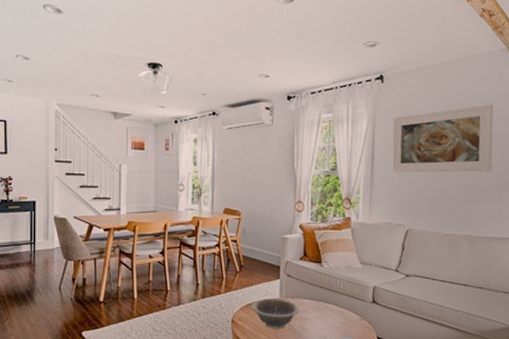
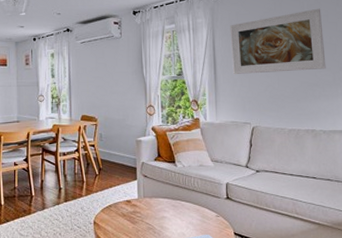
decorative bowl: present [251,298,299,329] -> none [112,199,157,229]

